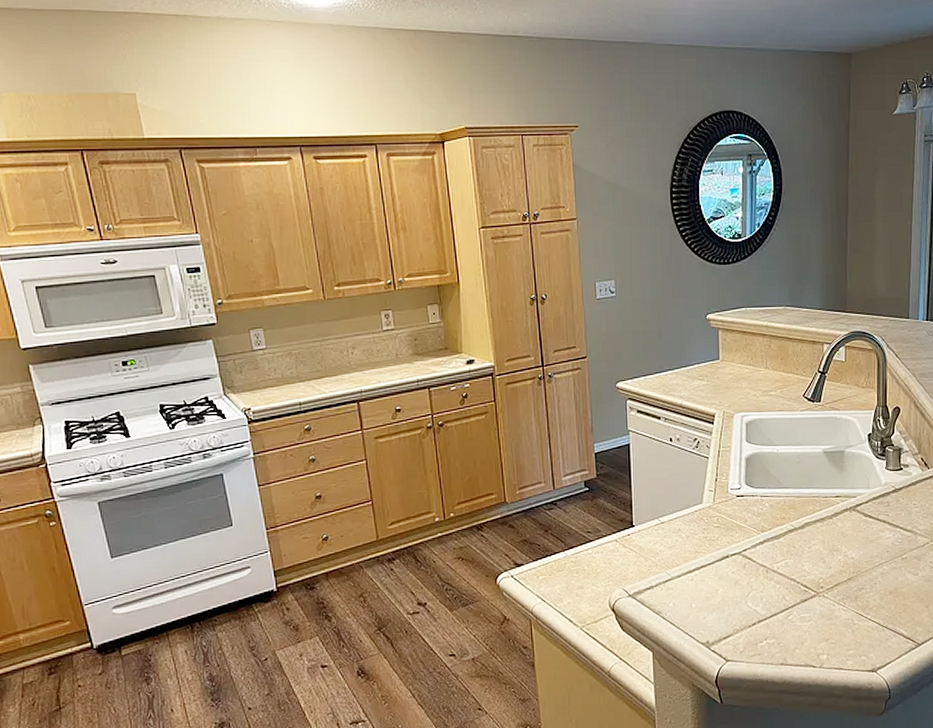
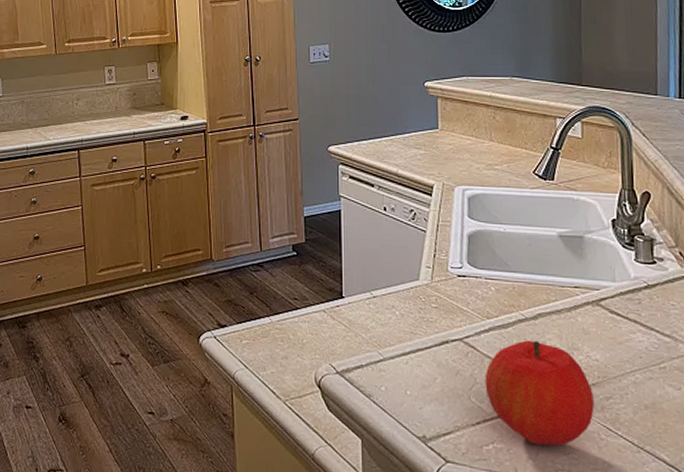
fruit: none [759,547,849,636] -> present [484,340,594,446]

